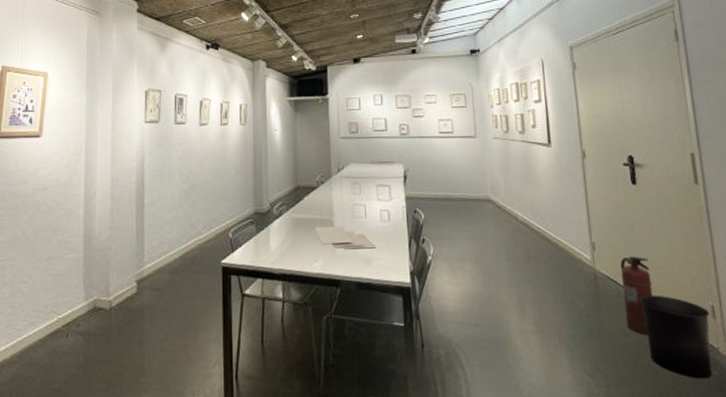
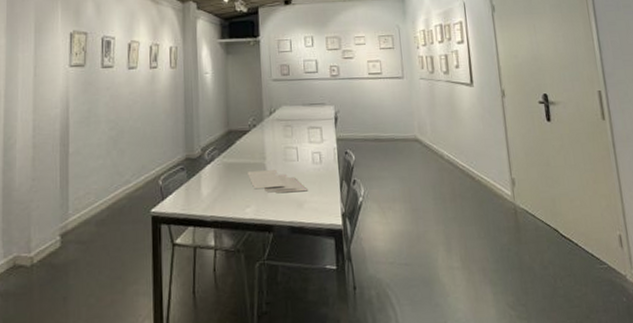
fire extinguisher: present [620,256,653,335] -> none [538,190,568,267]
waste bin: present [640,295,713,379] -> none [556,227,621,306]

